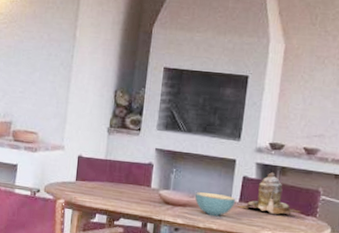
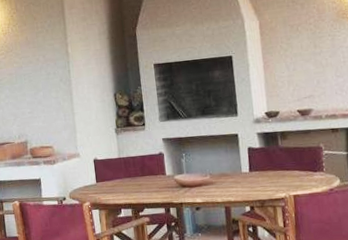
cereal bowl: present [194,192,236,216] -> none [207,168,247,189]
teapot: present [237,172,301,215] -> none [248,139,308,178]

